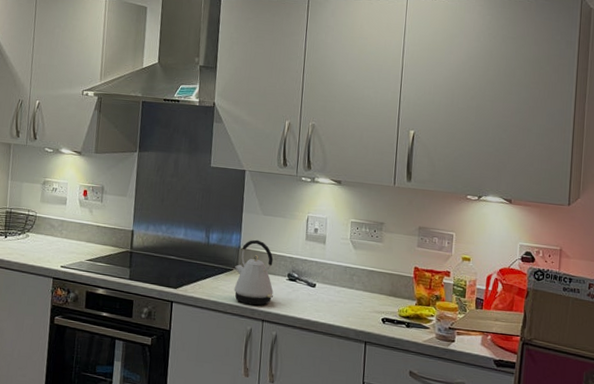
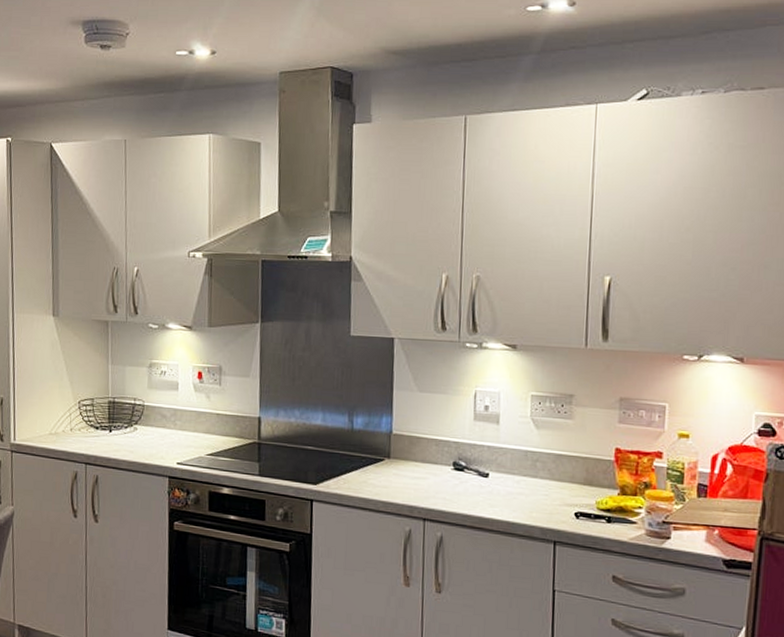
kettle: present [234,239,274,306] -> none [386,422,436,502]

